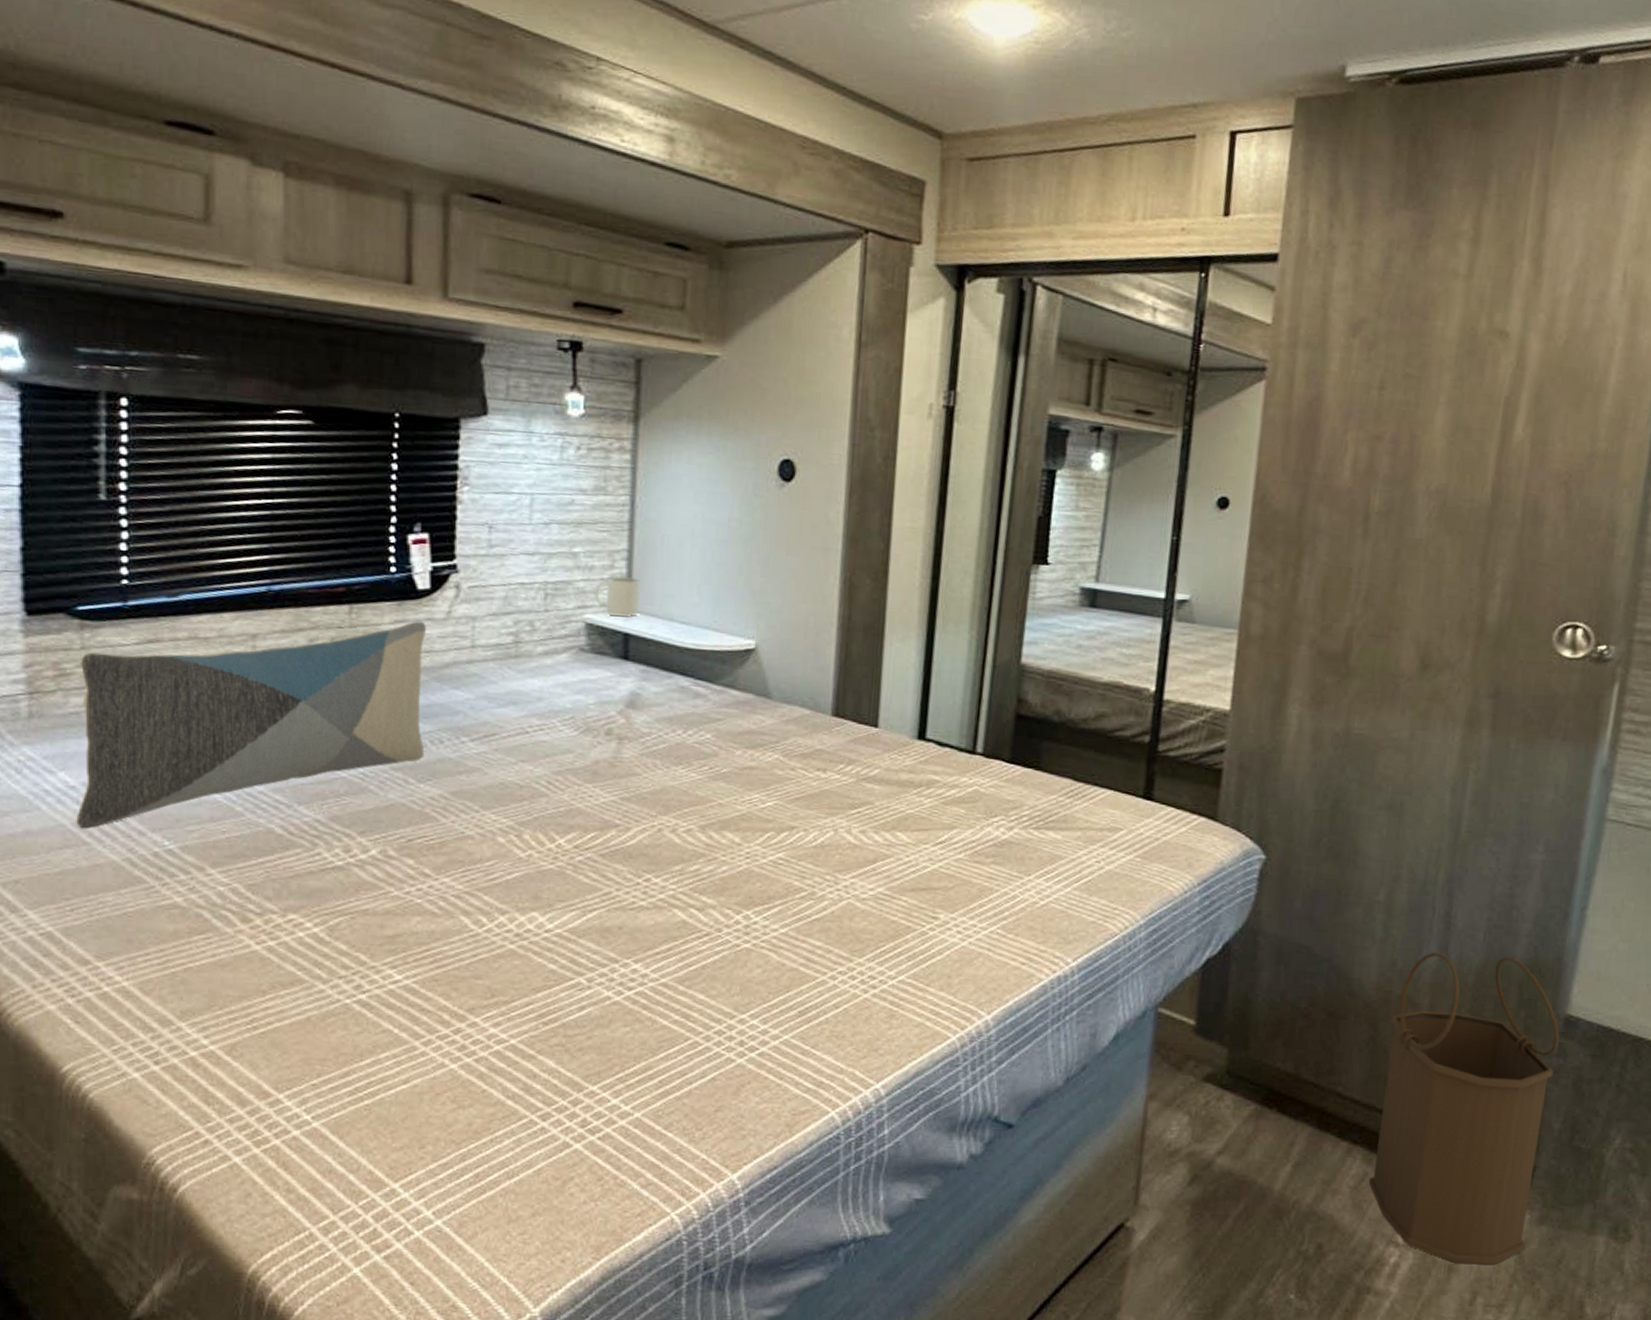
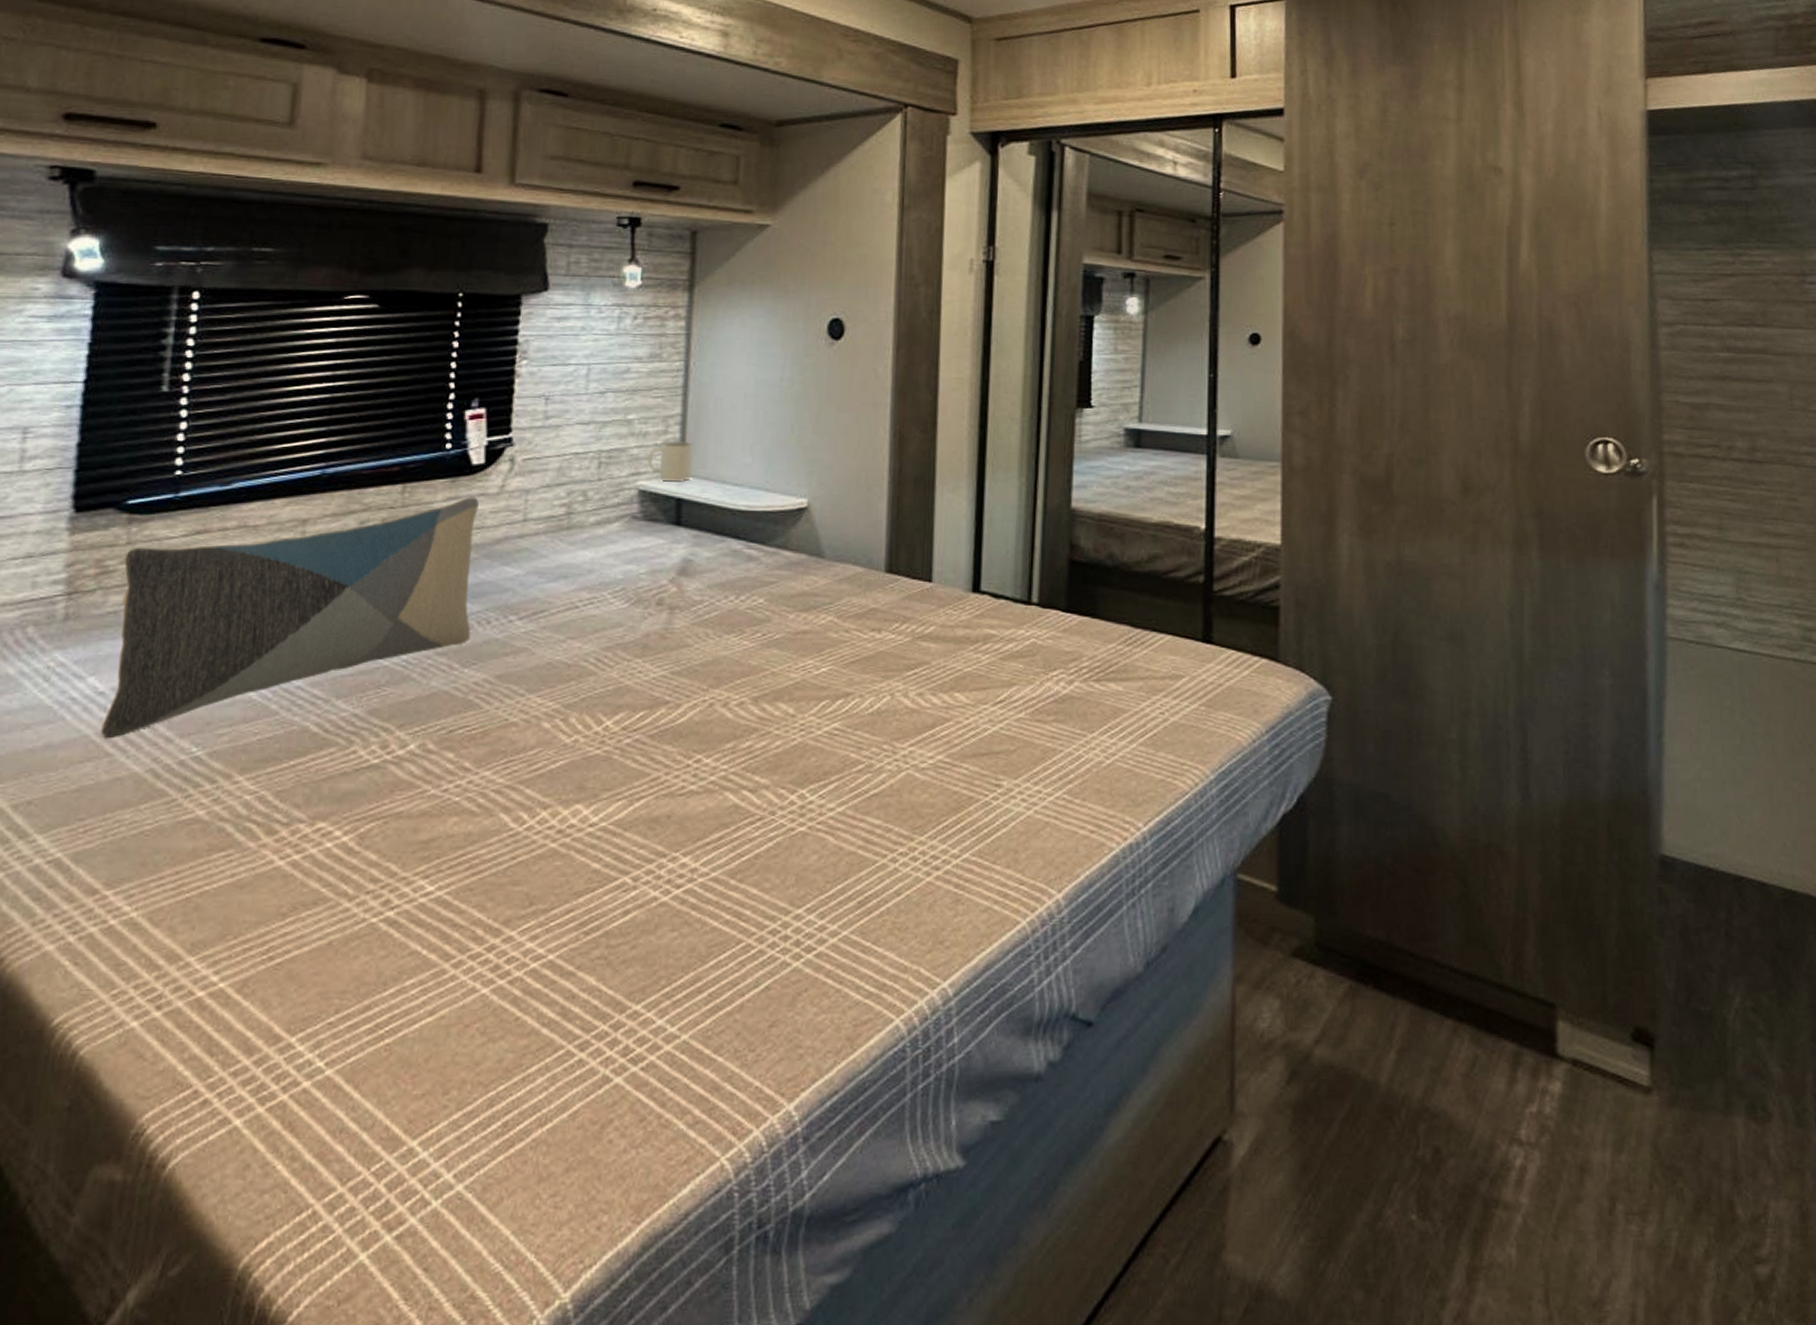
basket: present [1369,951,1559,1266] -> none [1481,792,1659,1163]

